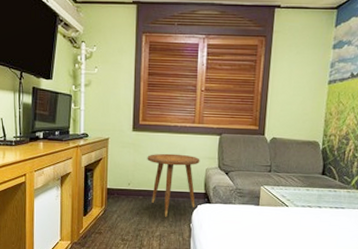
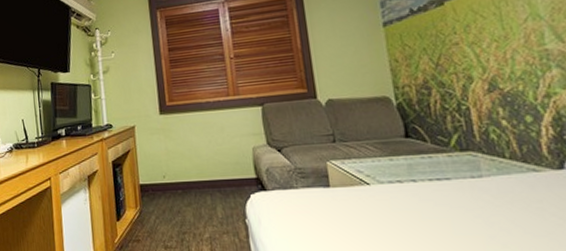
side table: present [147,153,200,217] -> none [180,134,248,213]

